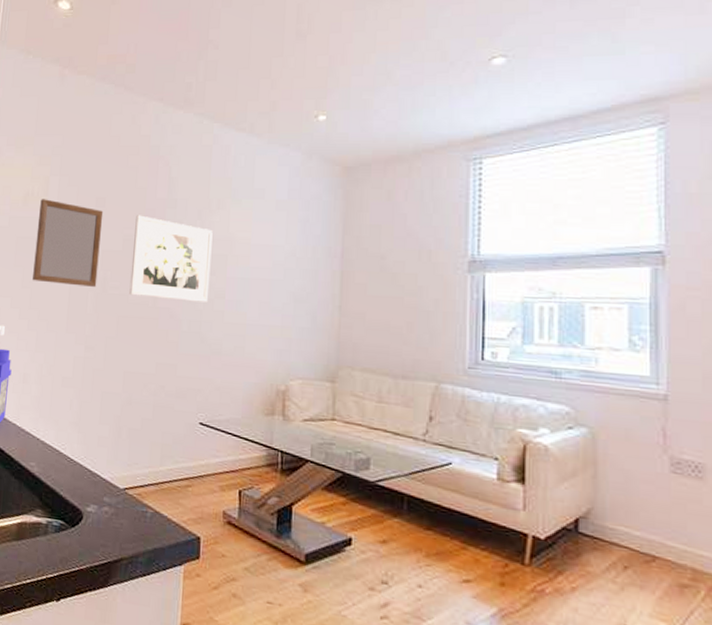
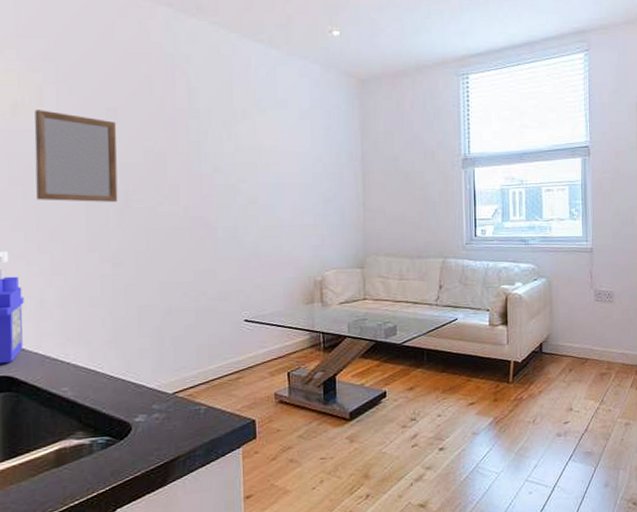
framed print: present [129,215,213,302] -> none [155,126,242,209]

